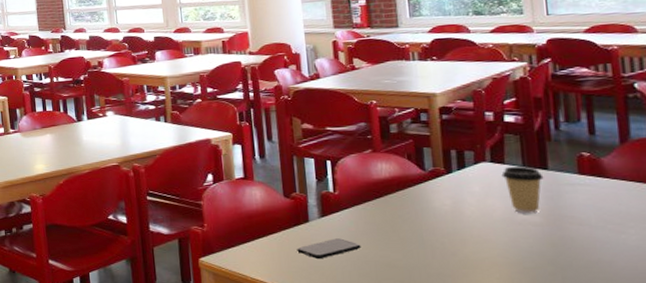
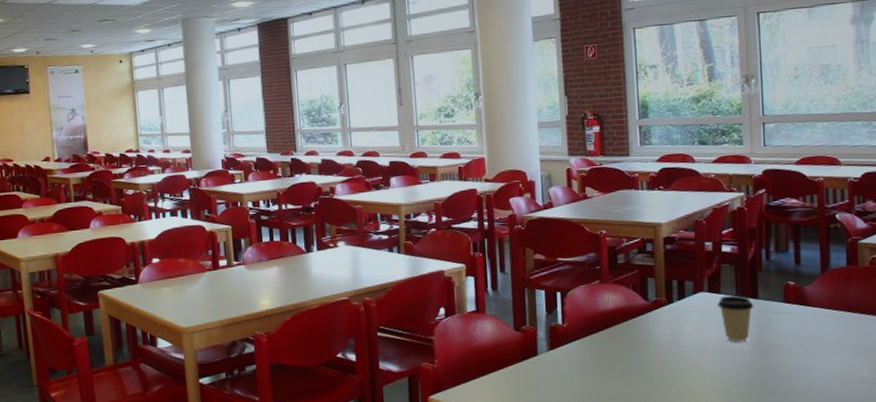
smartphone: present [297,238,361,258] -> none [525,371,587,393]

